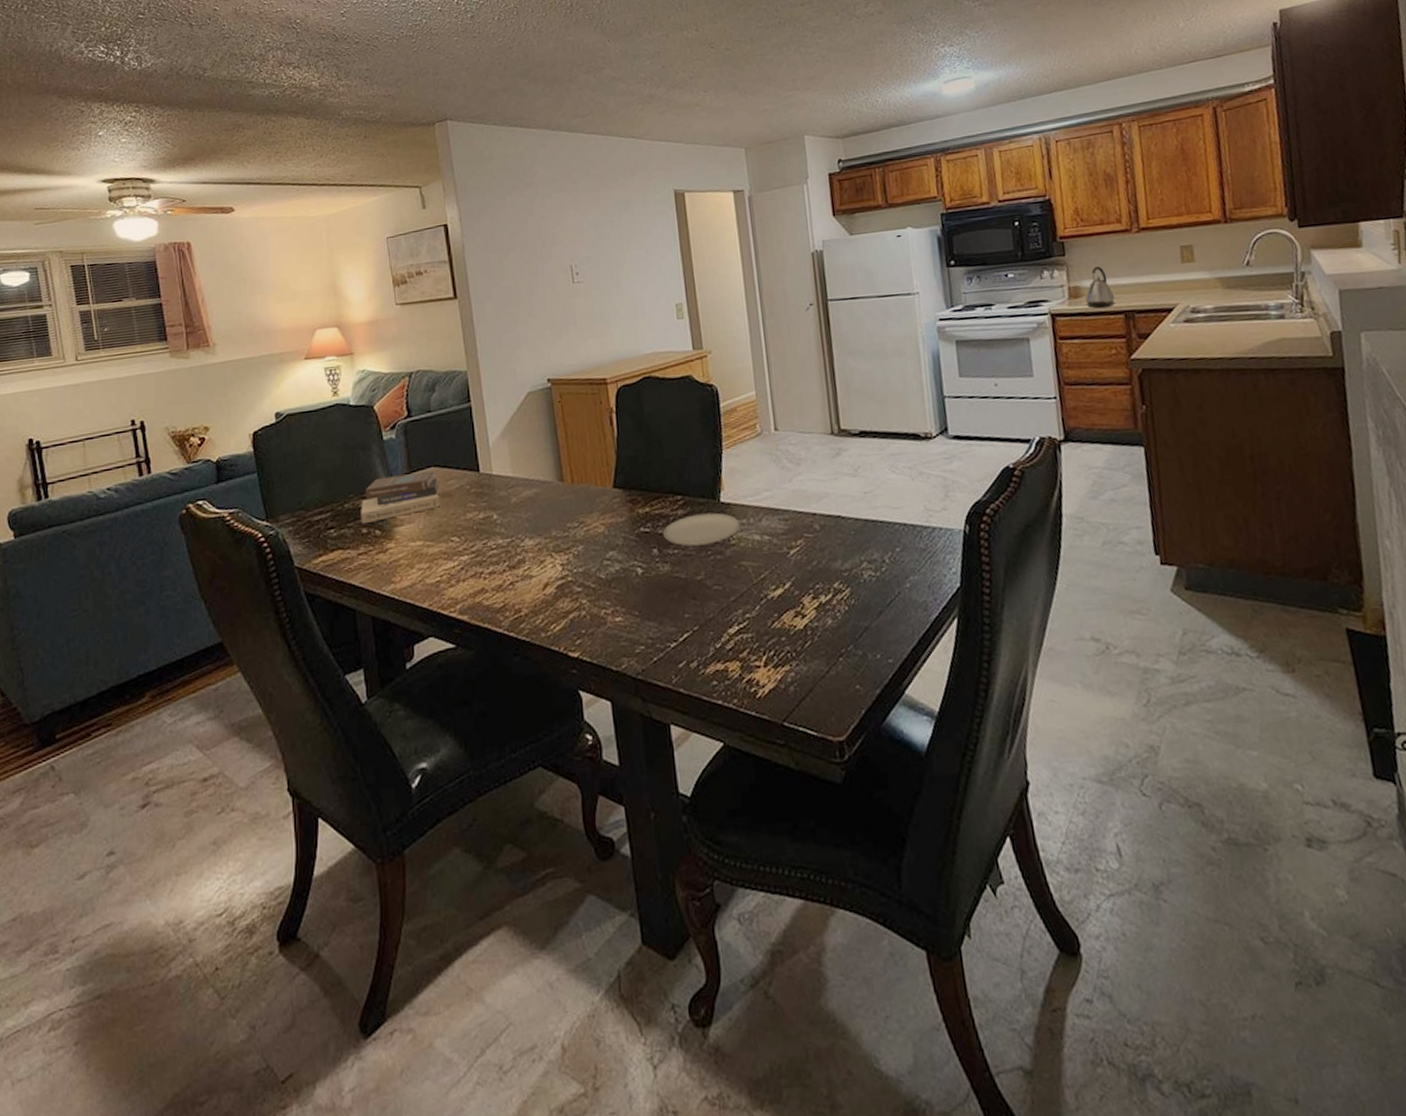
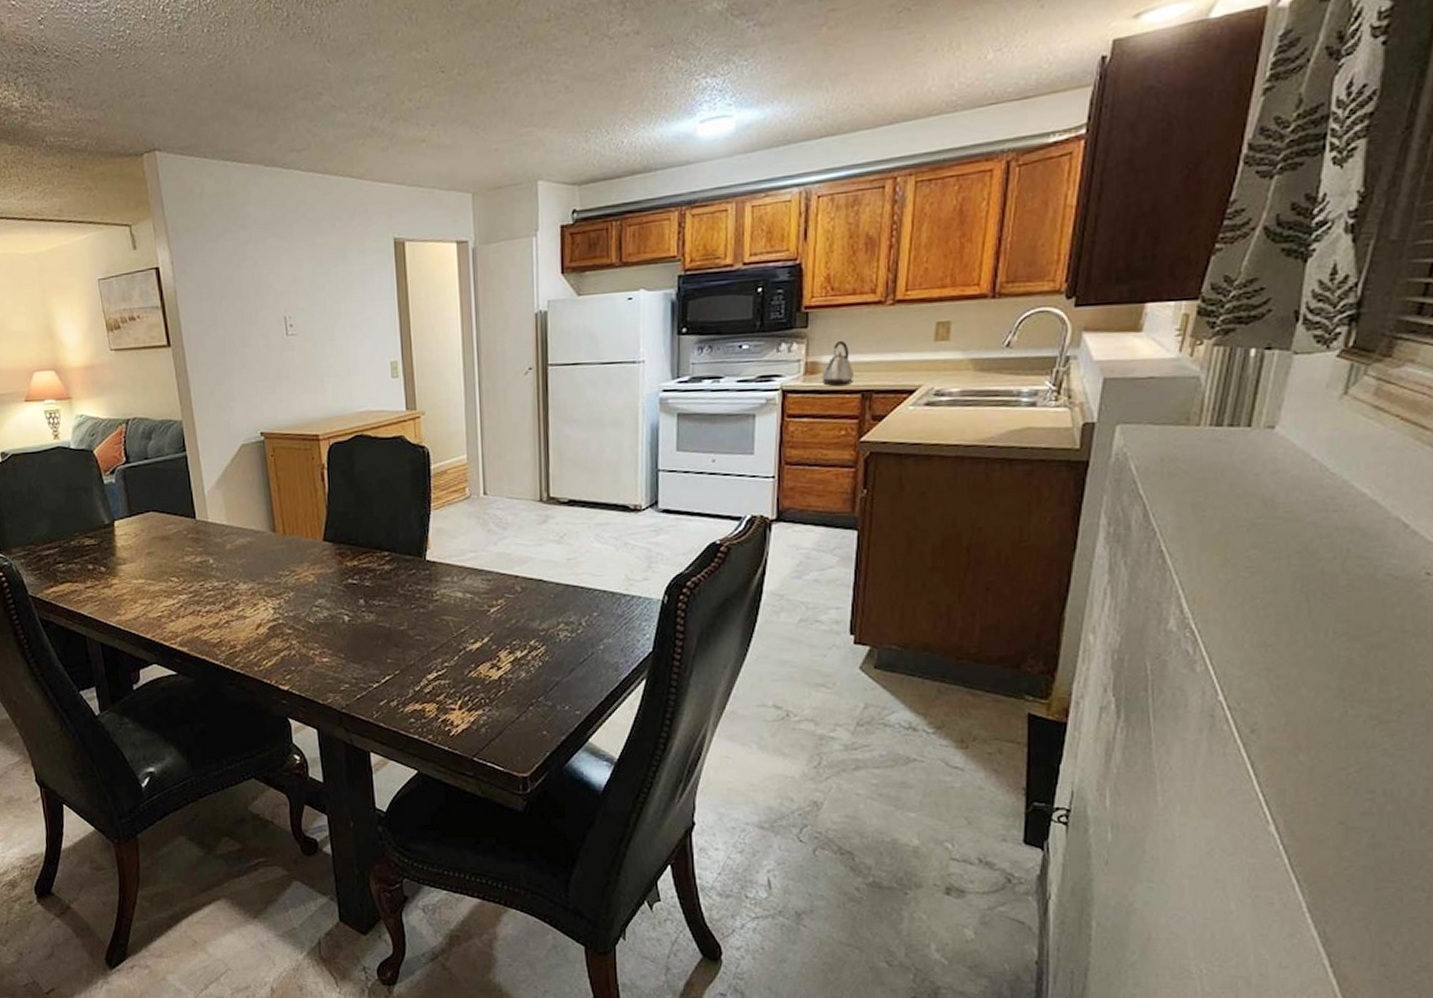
books: present [361,470,440,525] -> none [86,515,160,561]
plate: present [663,512,741,547] -> none [370,569,445,599]

